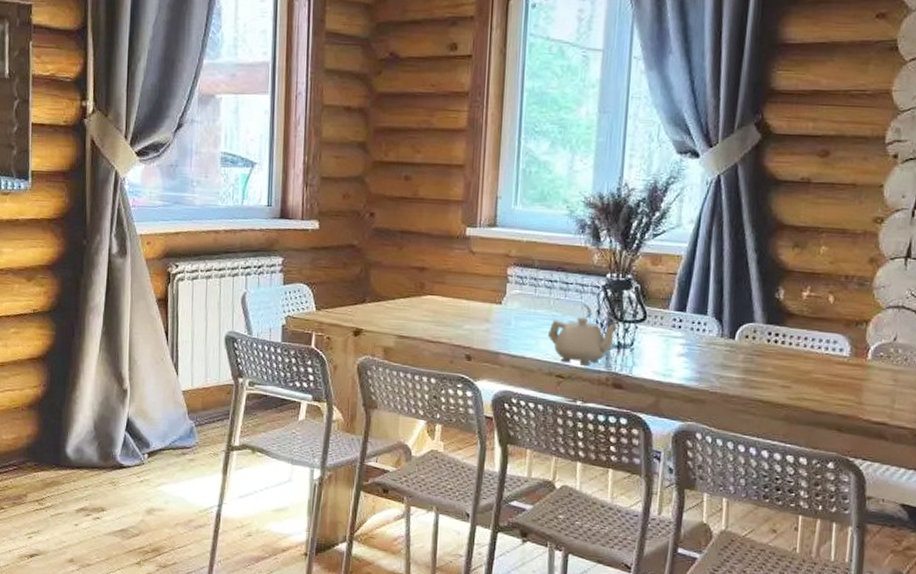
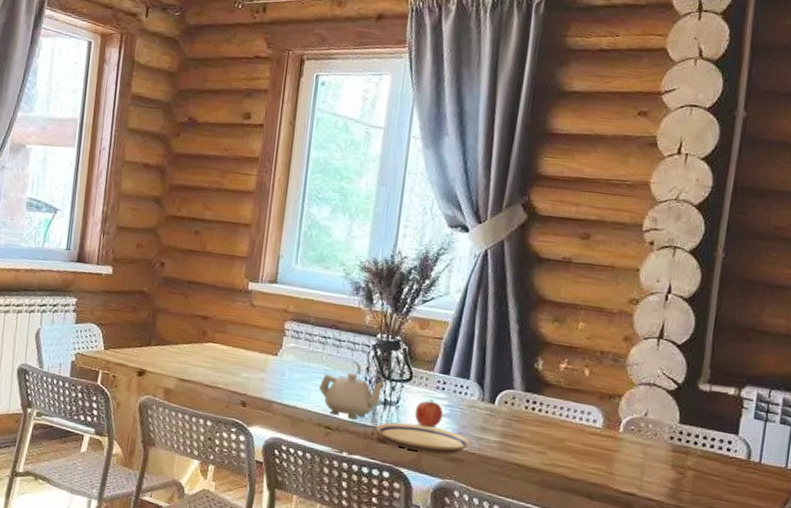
plate: none [610,365,712,396] -> present [376,422,471,455]
fruit: none [650,339,680,369] -> present [414,400,443,428]

